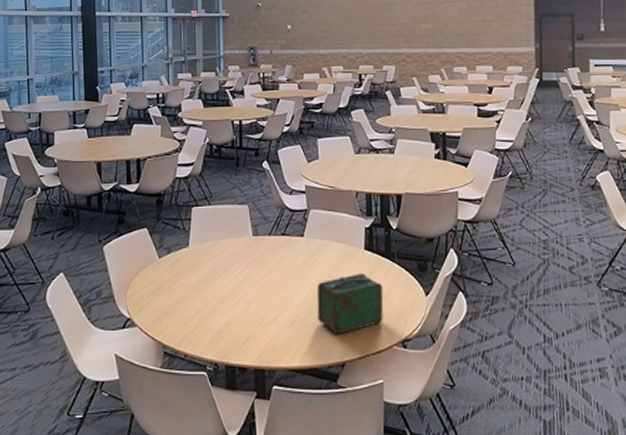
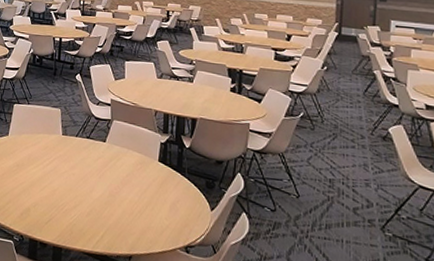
lunch box: present [317,273,384,335] -> none [111,181,172,231]

